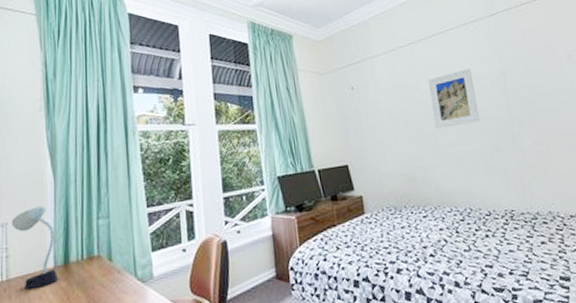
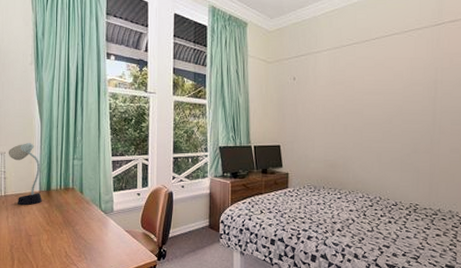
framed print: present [428,69,480,129] -> none [363,74,406,125]

